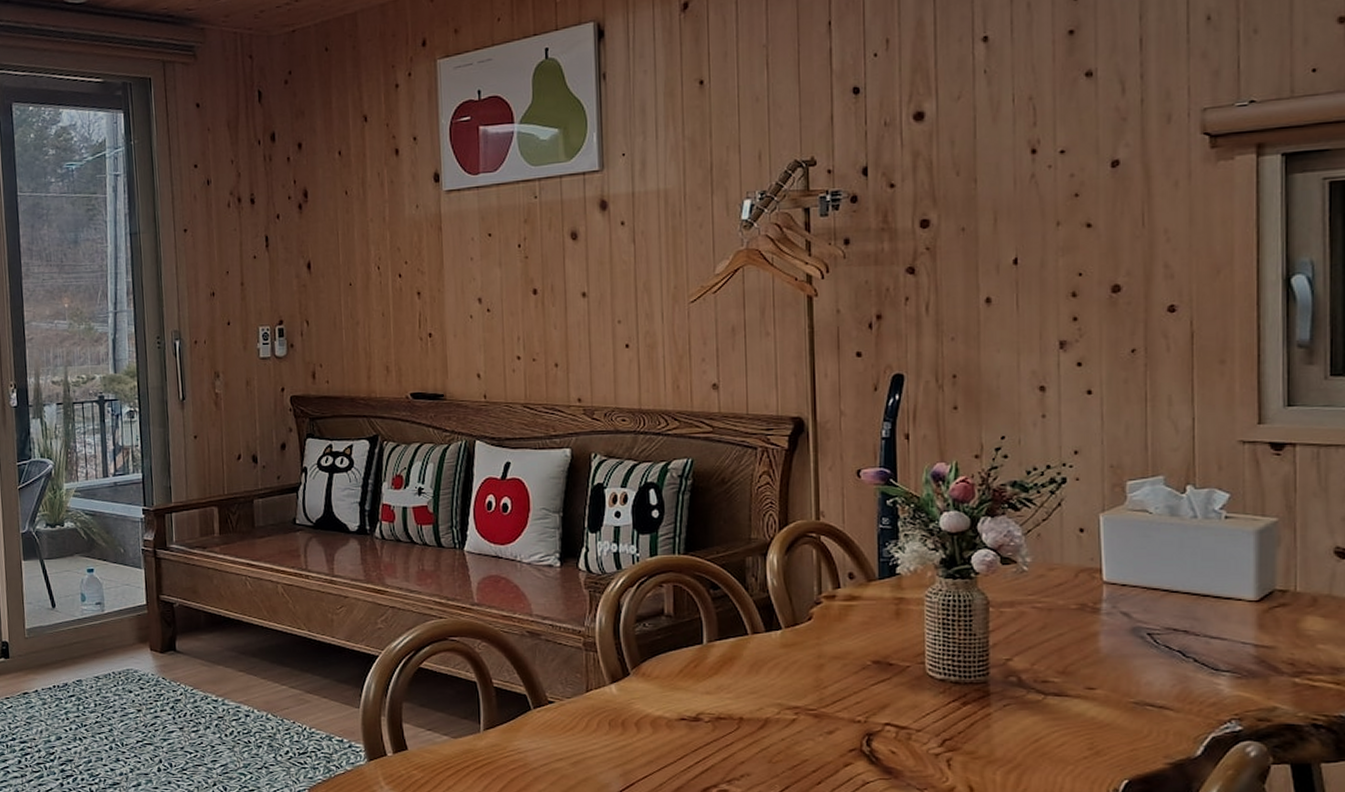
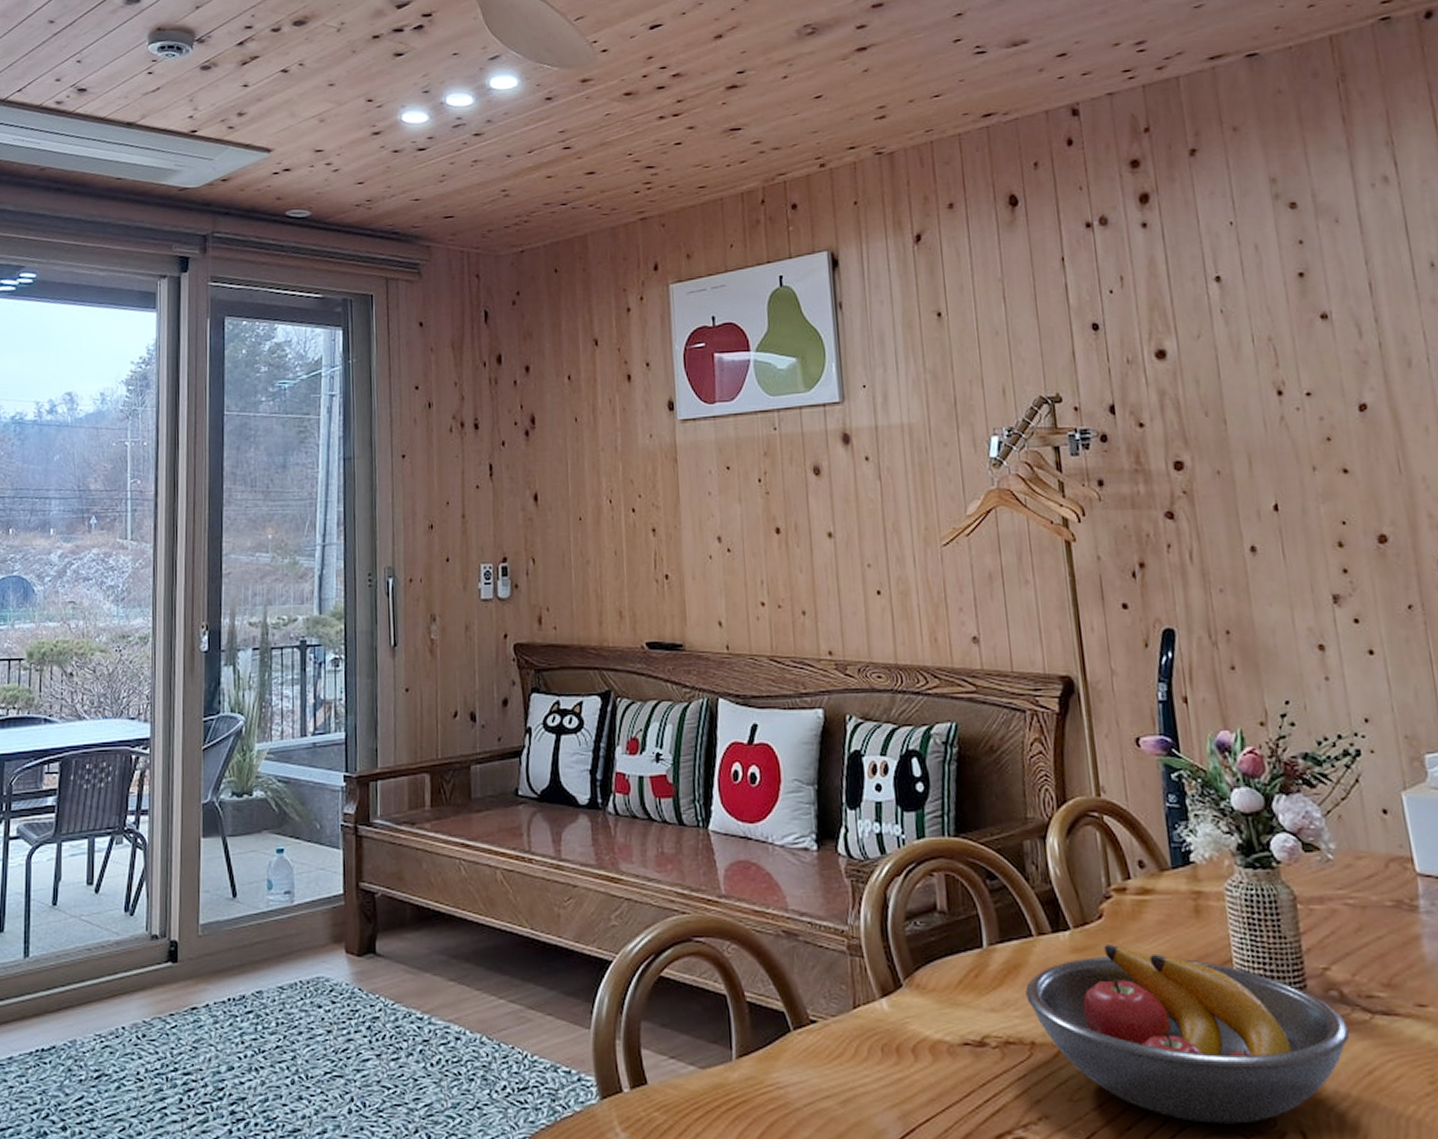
fruit bowl: none [738,640,1022,780] -> present [1025,943,1350,1124]

